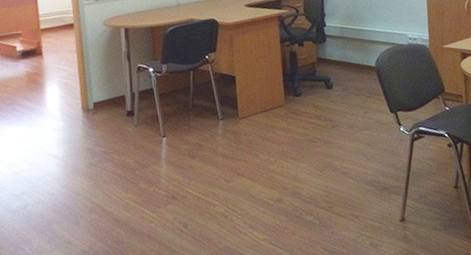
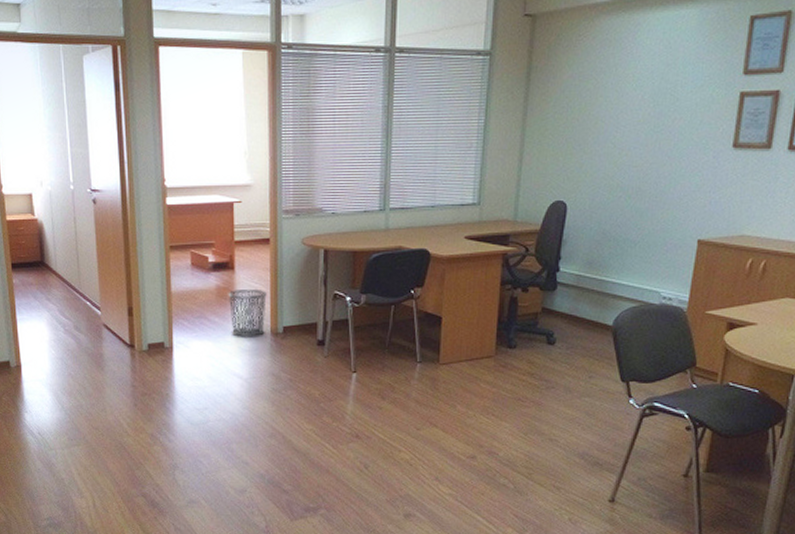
waste bin: none [38,71,77,118] -> present [228,290,267,337]

